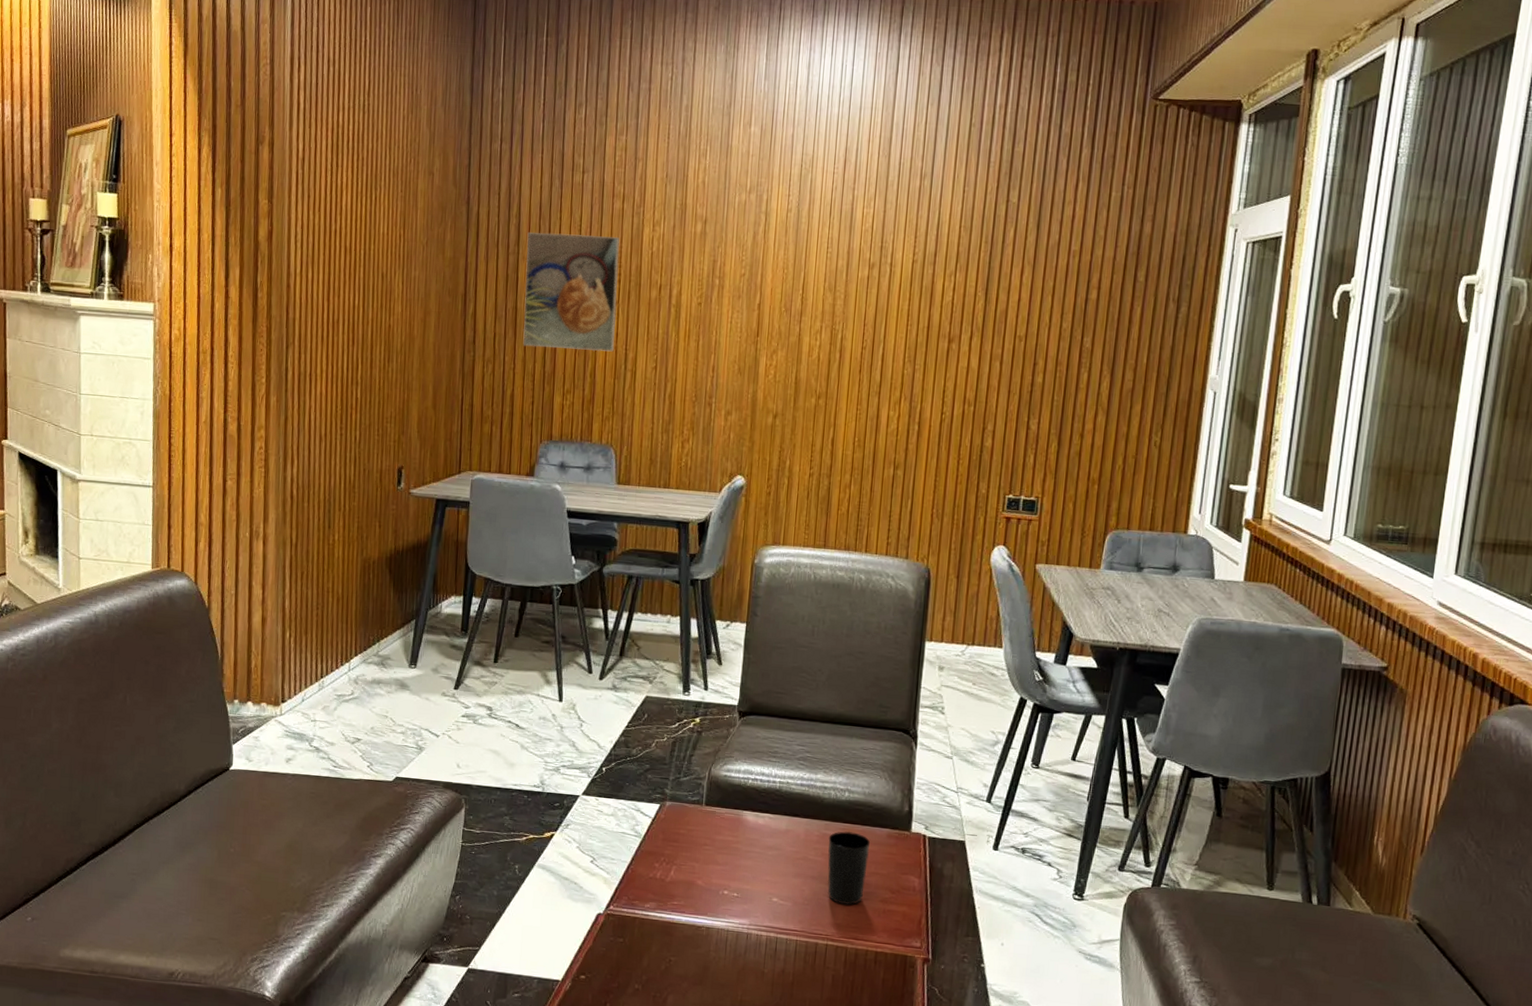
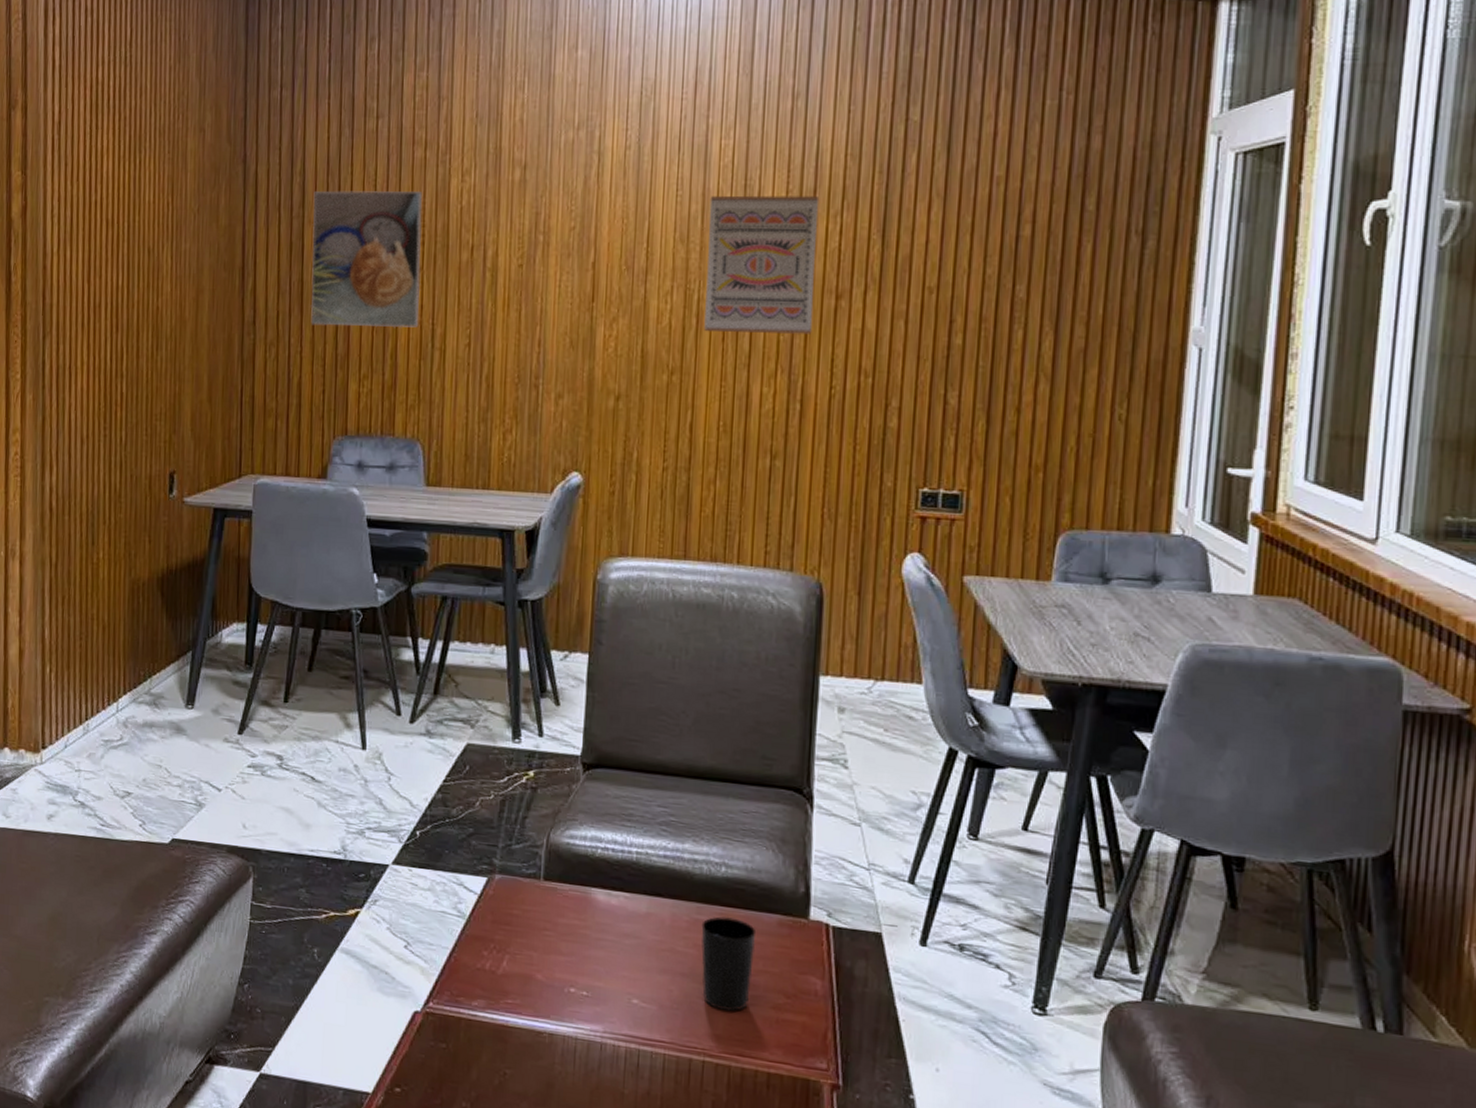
wall art: none [845,254,939,370] -> present [704,195,820,334]

